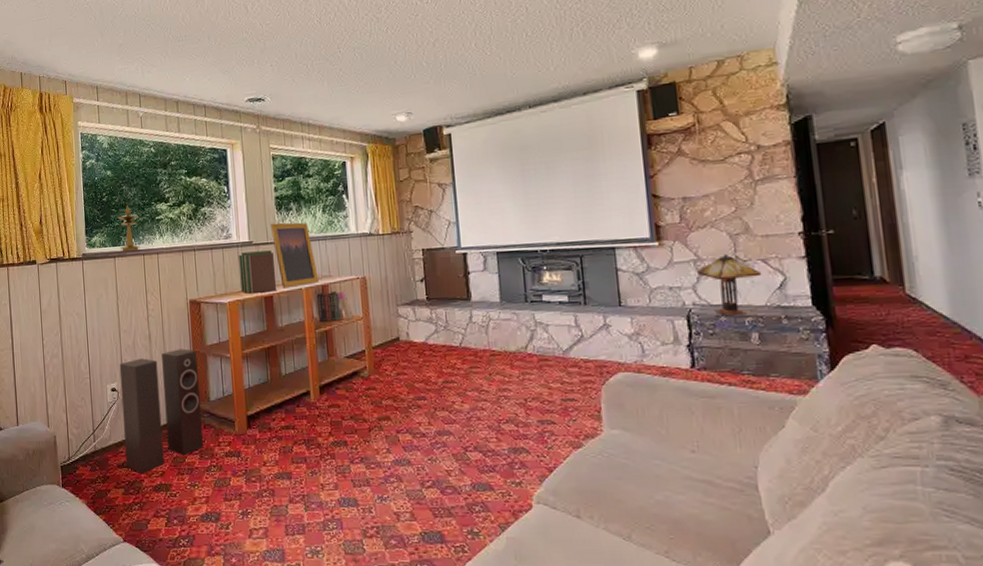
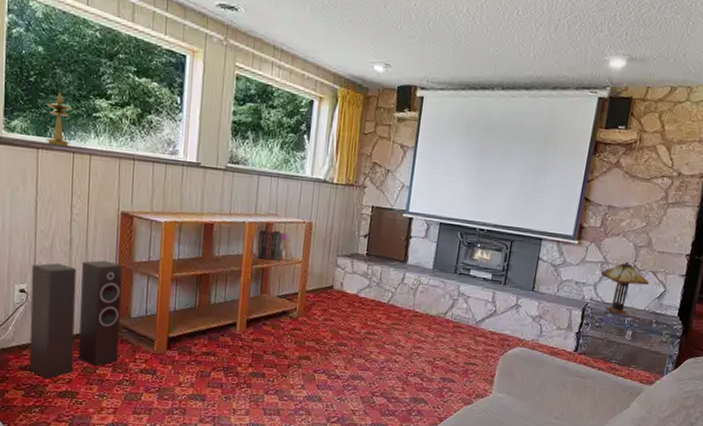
books: present [239,250,277,294] -> none [181,173,222,220]
picture frame: present [270,222,319,288] -> none [222,148,265,220]

